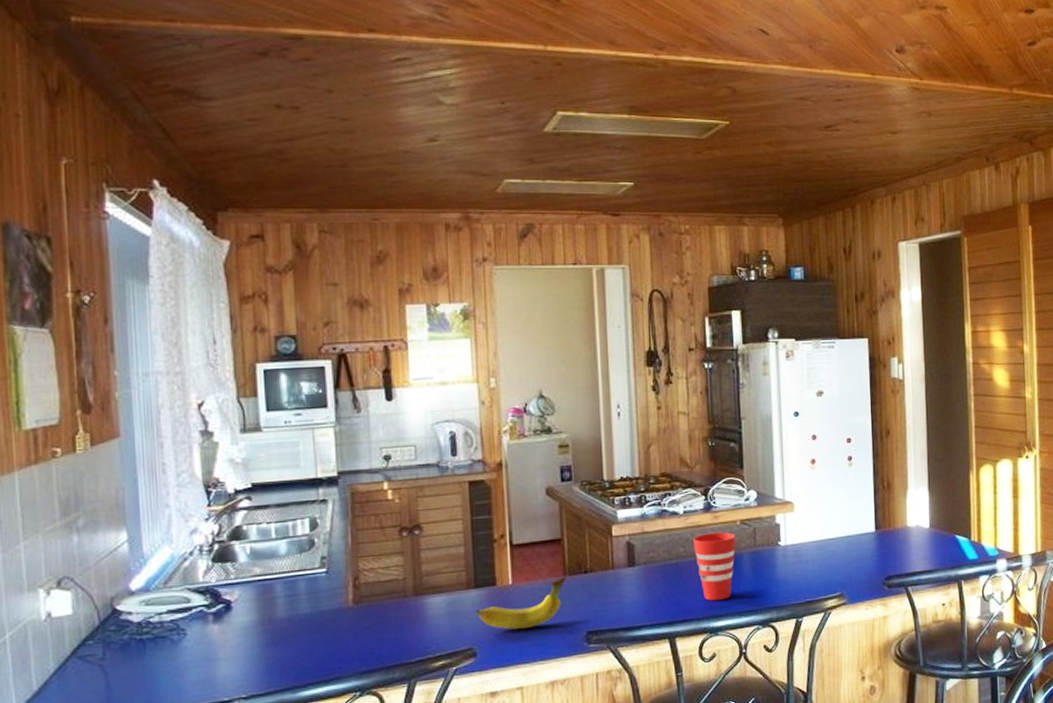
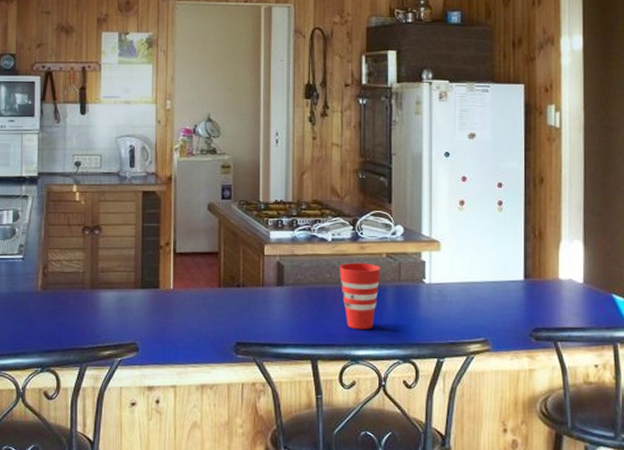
fruit: present [476,575,567,630] -> none [141,286,222,331]

